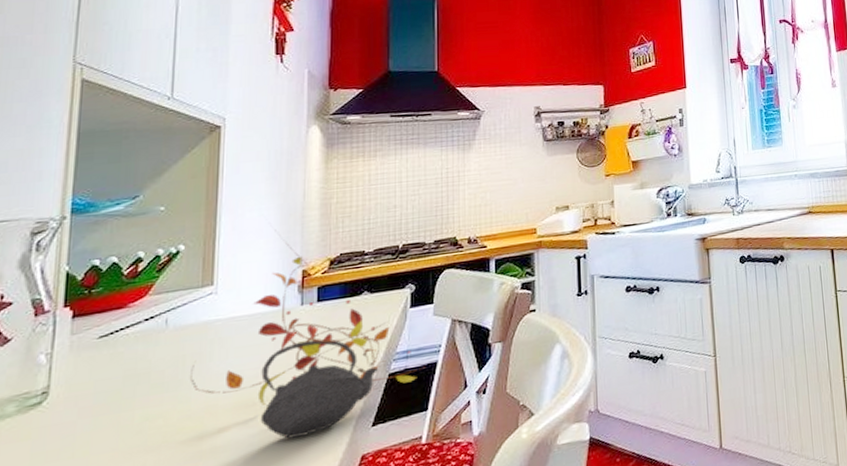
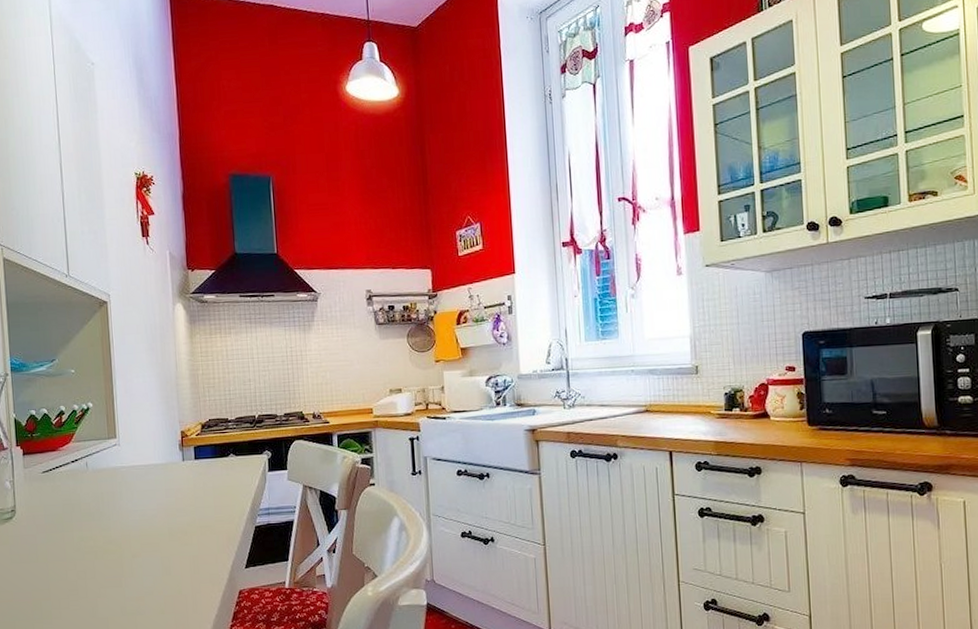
teapot: present [190,229,422,439] -> none [108,394,281,569]

